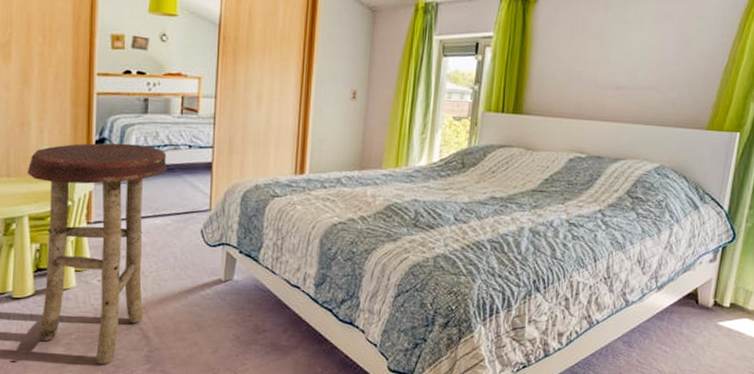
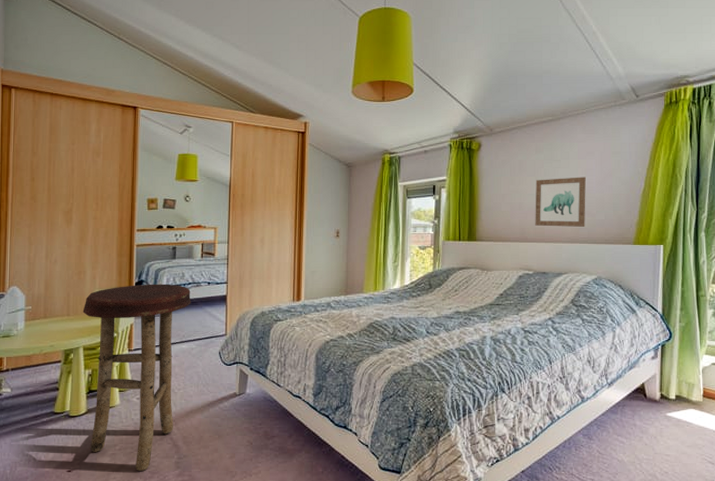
wall art: none [594,44,661,105] -> present [535,177,586,227]

